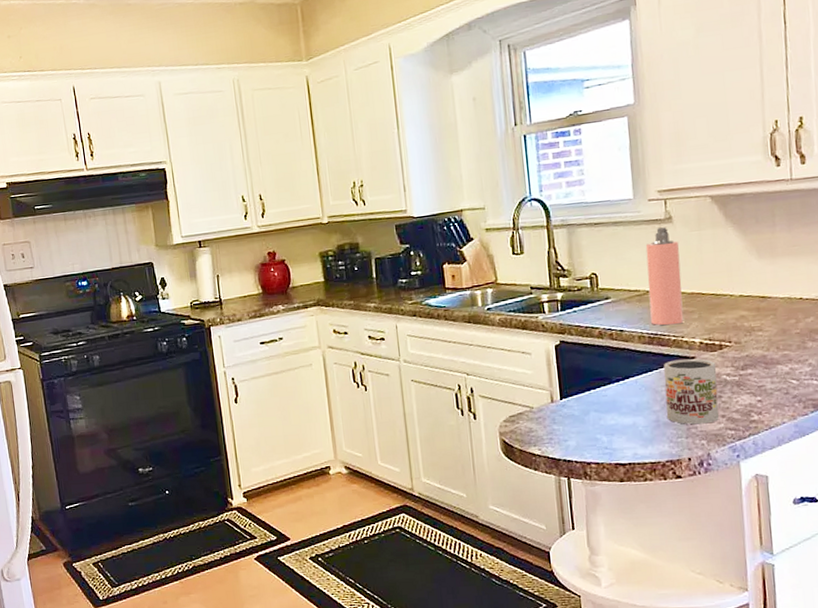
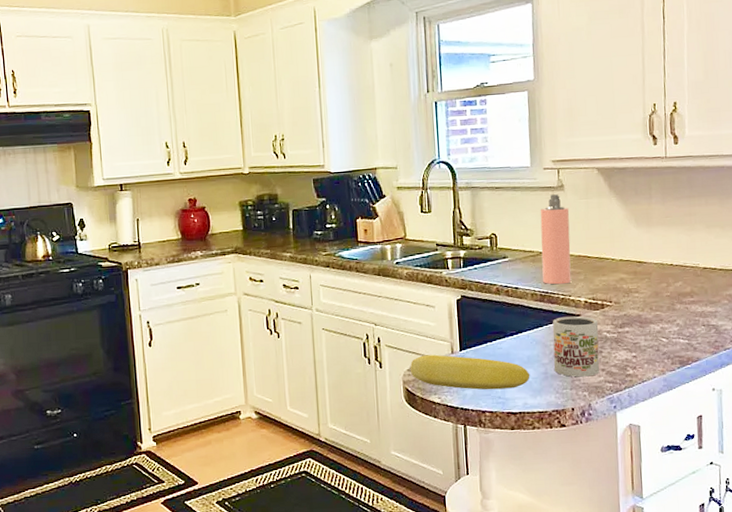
banana: none [506,404,640,441] -> present [410,354,530,390]

